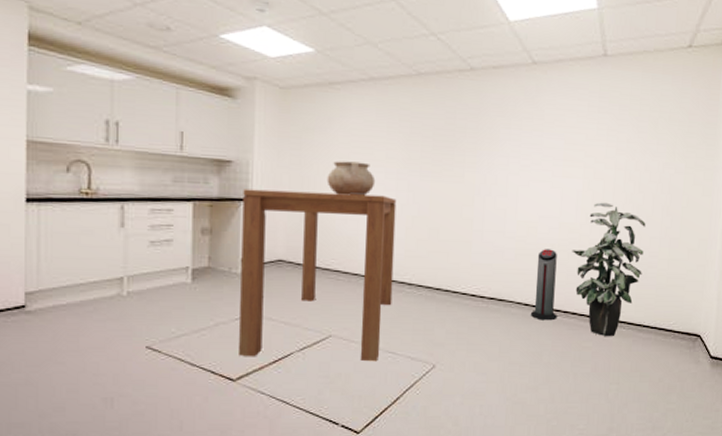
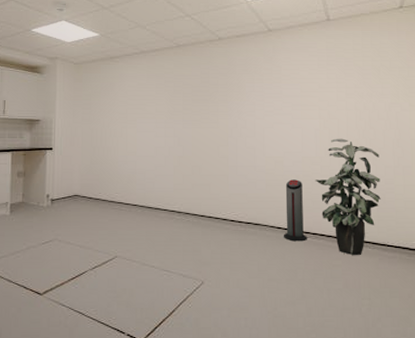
dining table: present [239,189,397,362] -> none [45,140,165,279]
ceramic pot: present [327,161,376,196] -> none [110,116,148,142]

